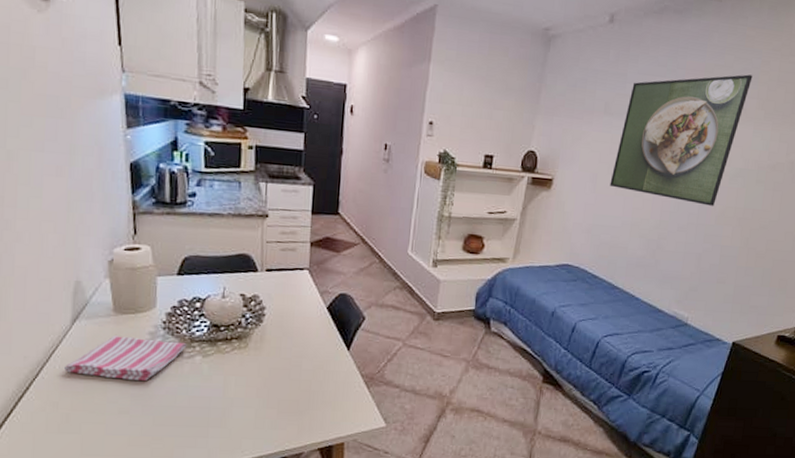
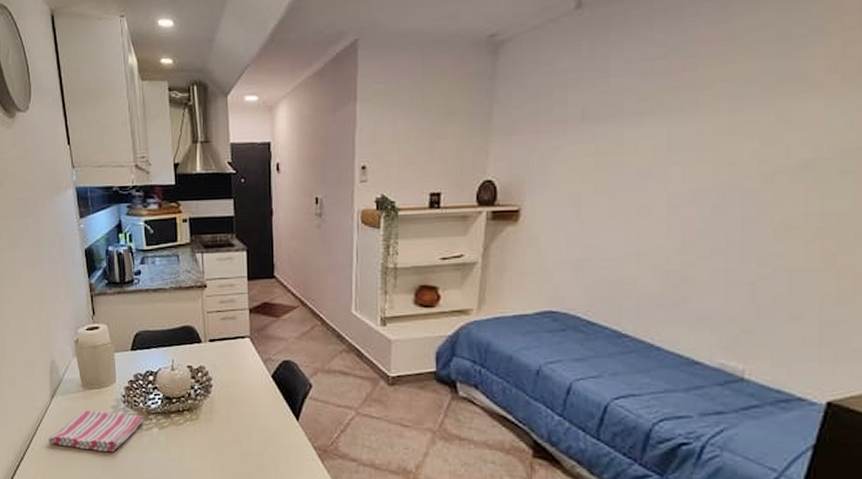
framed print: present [610,74,753,206] -> none [600,28,813,217]

